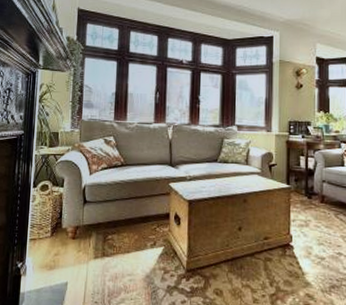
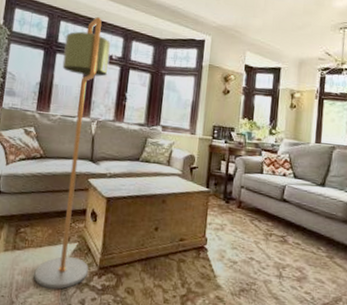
floor lamp: none [124,23,181,294] -> present [33,16,111,289]

